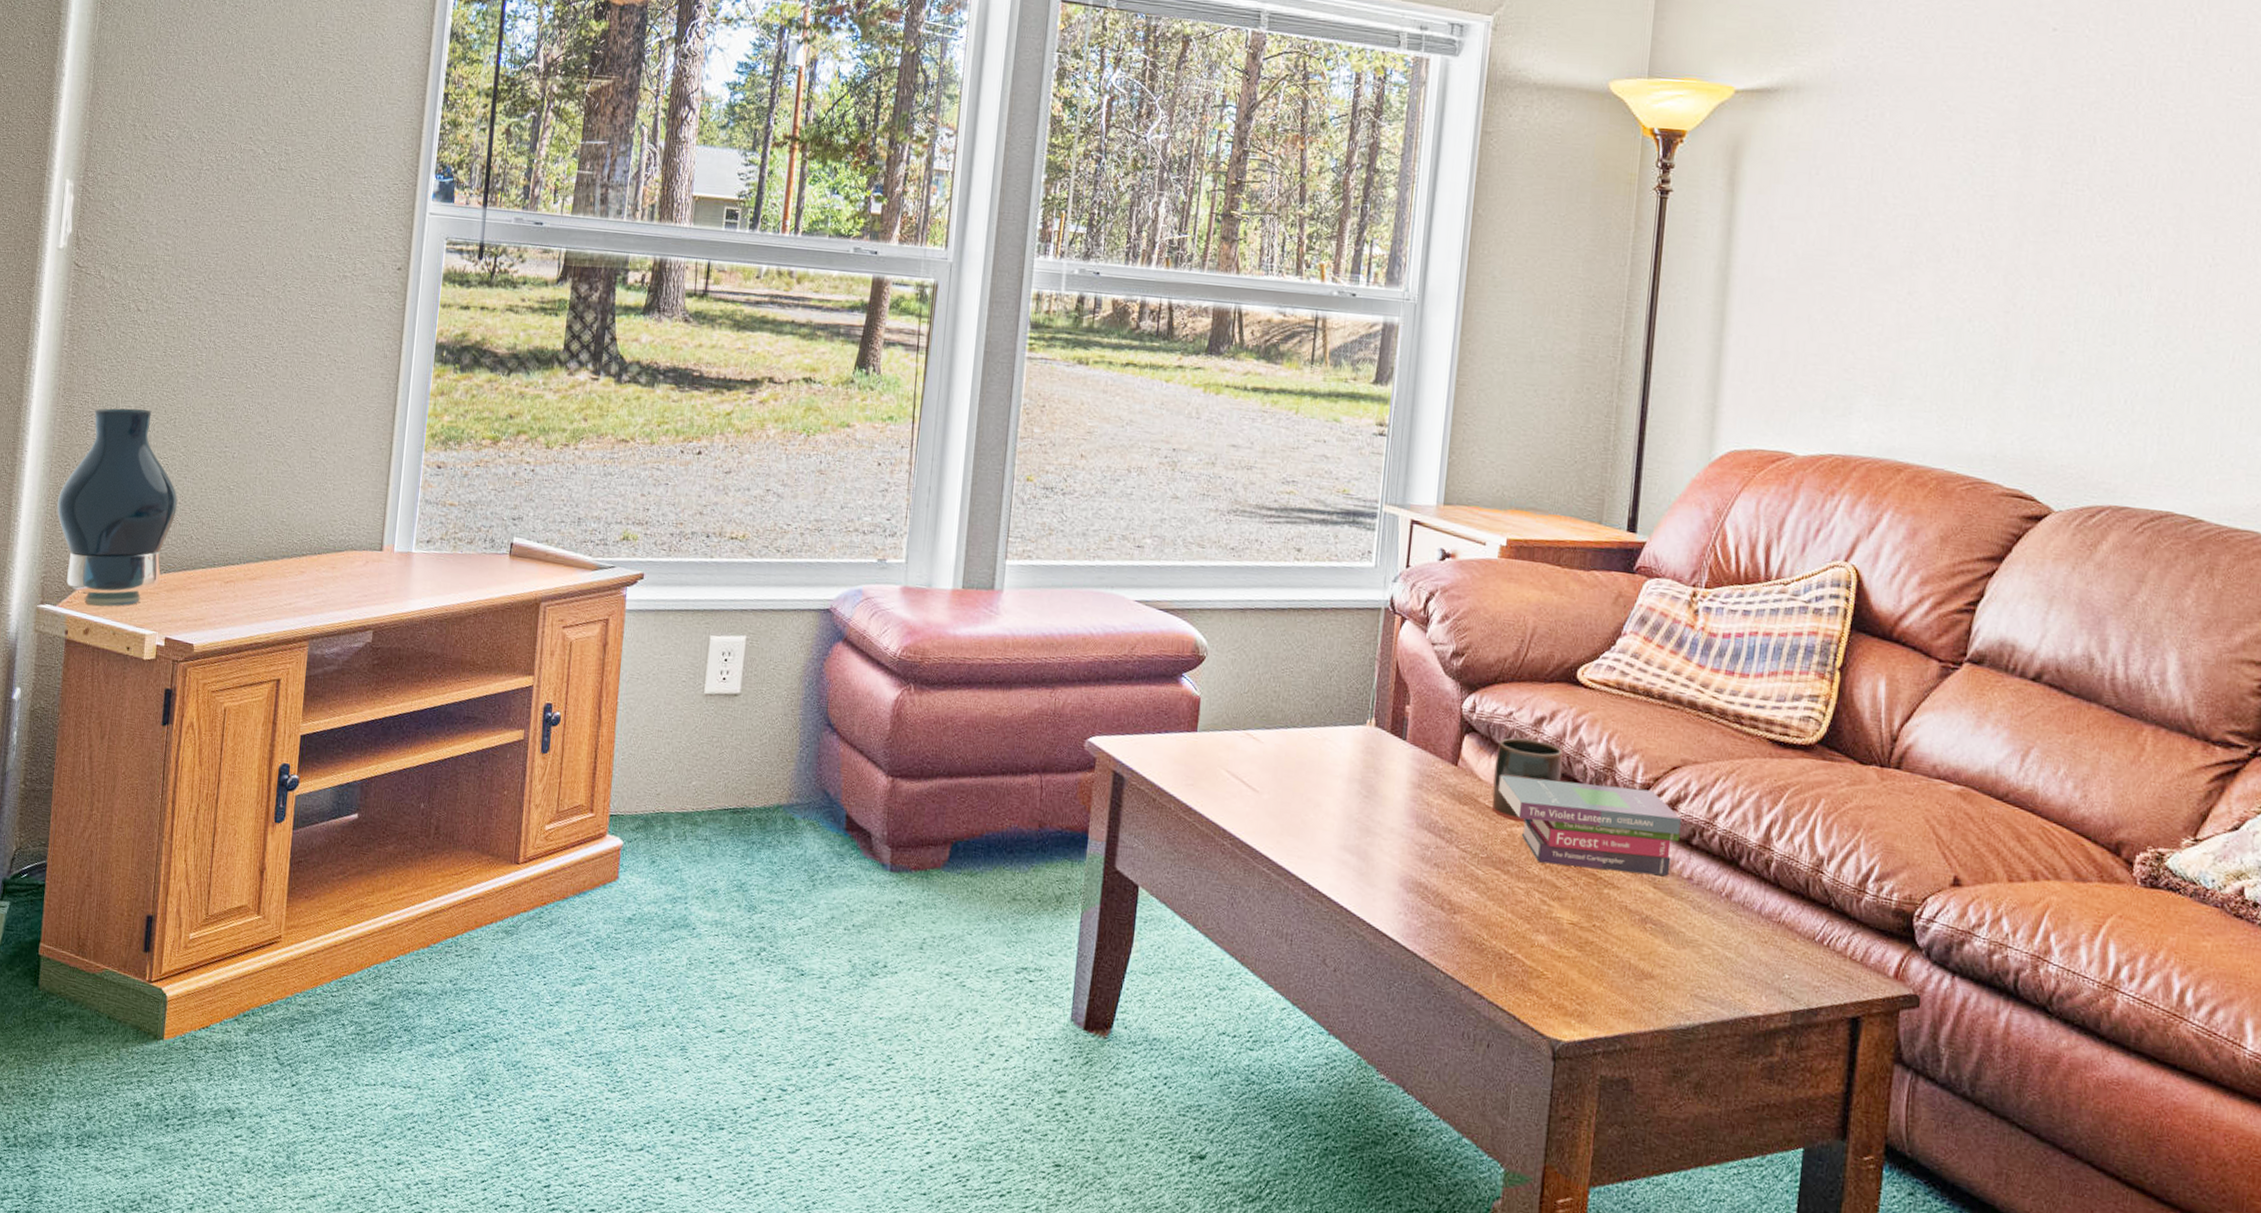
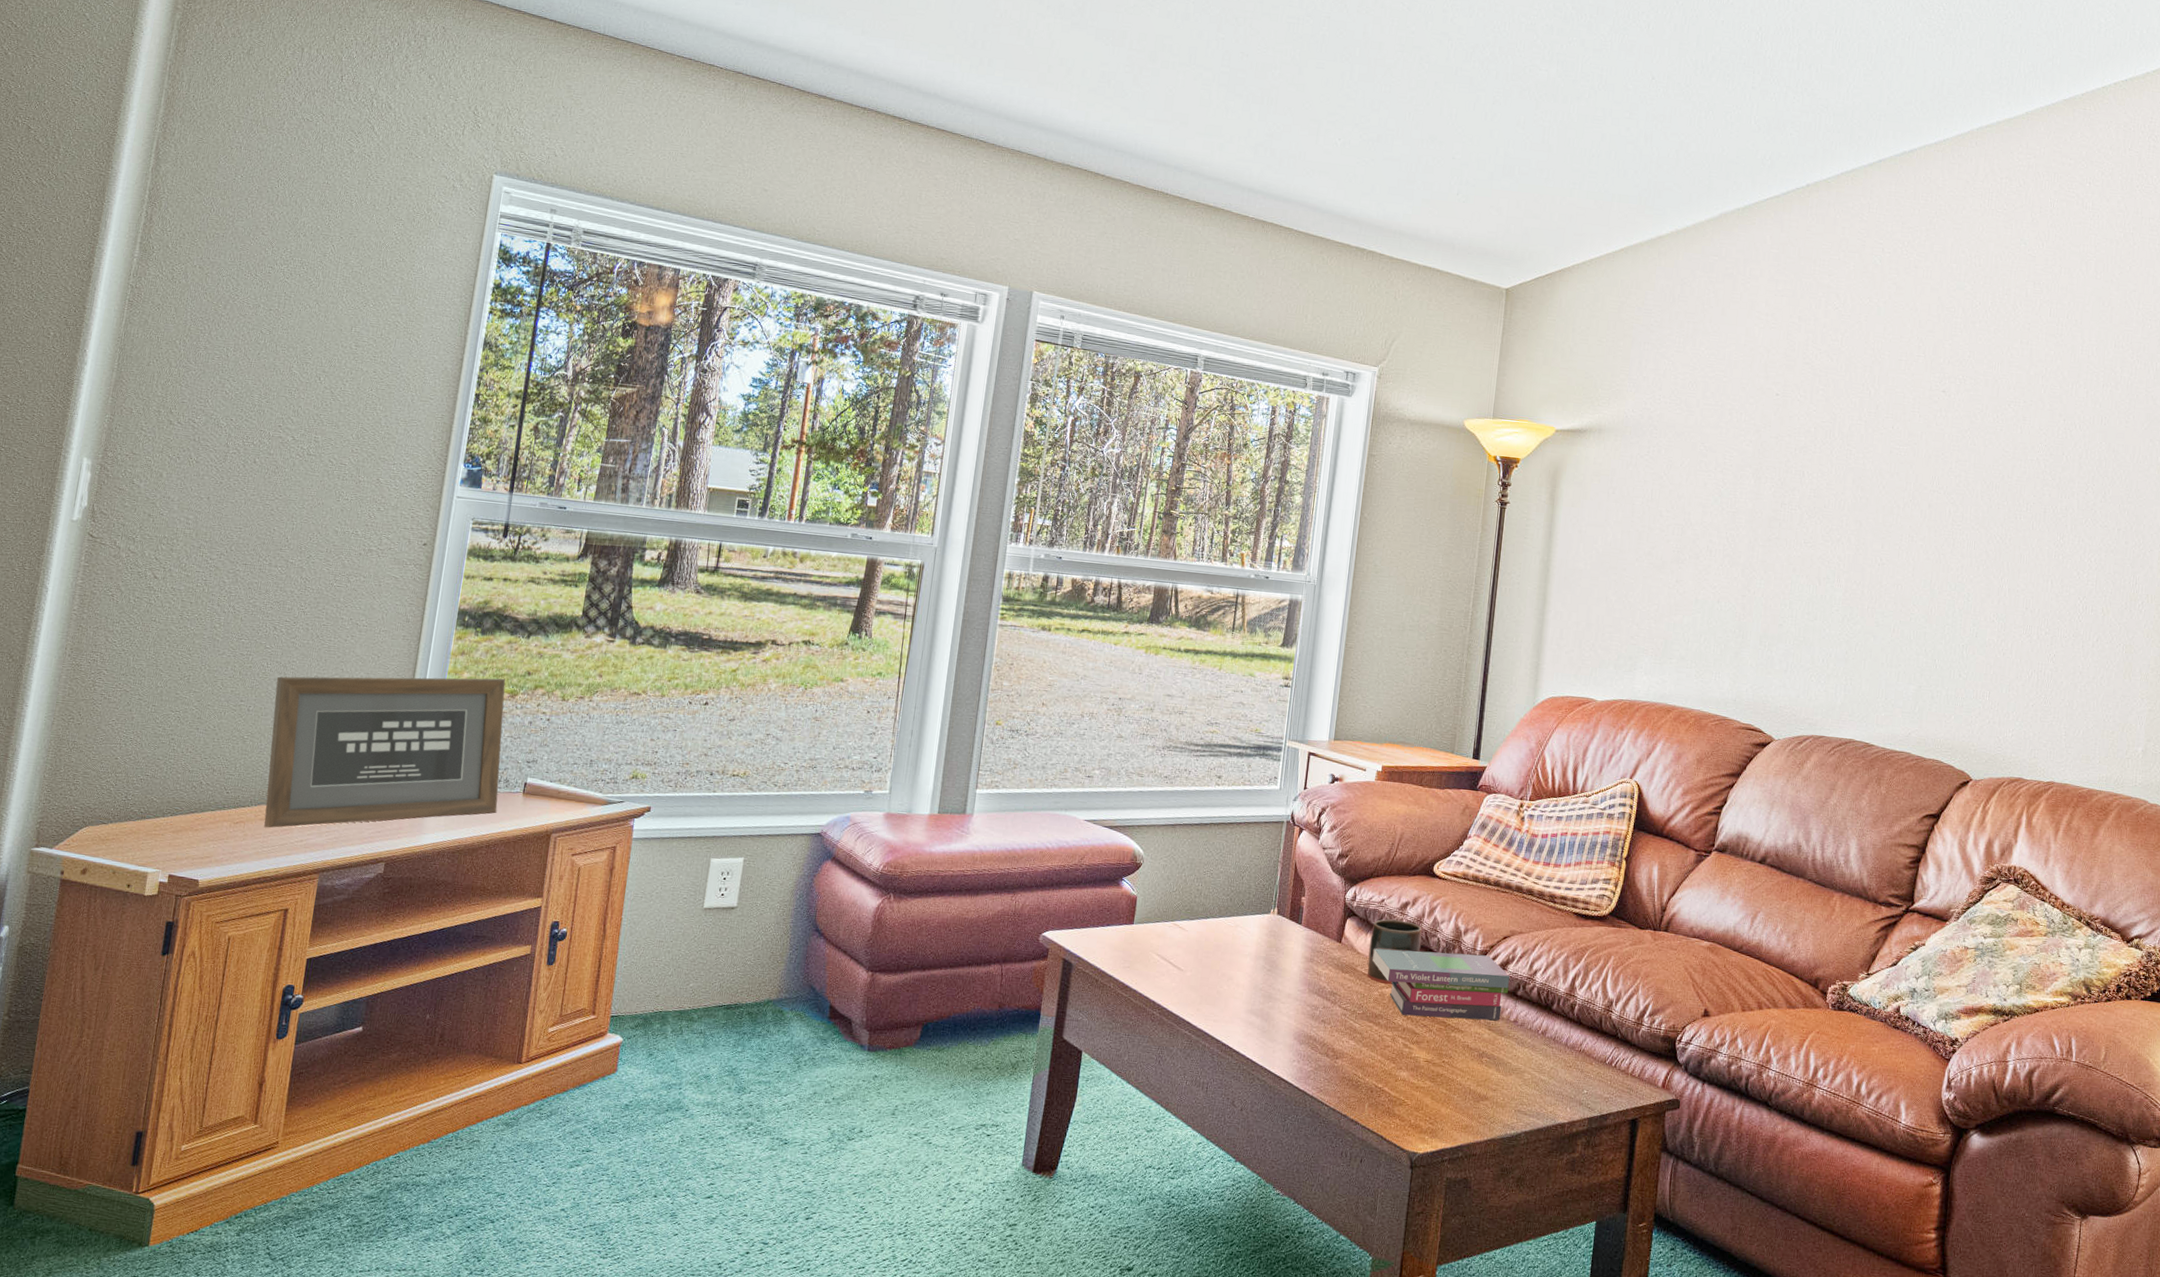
vase: present [57,408,178,607] -> none [57,666,189,848]
picture frame: none [253,419,487,589] -> present [264,676,506,828]

